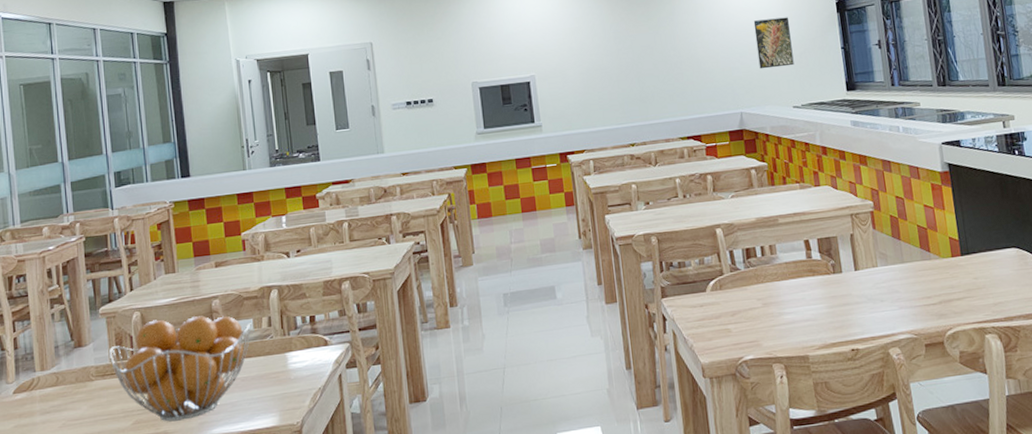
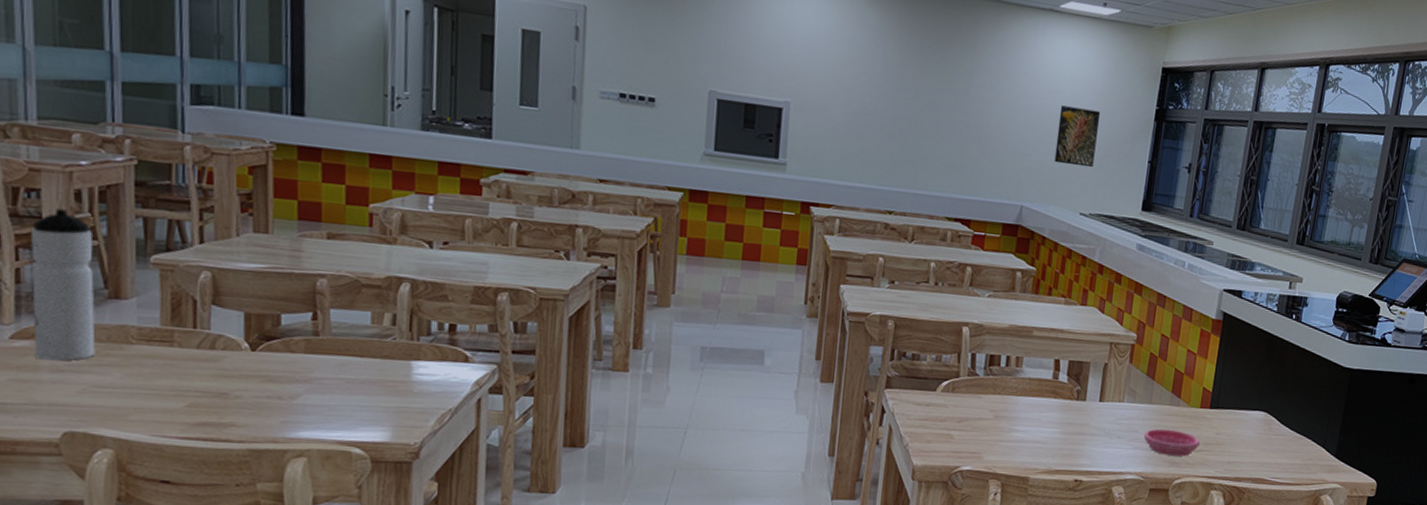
water bottle: none [21,286,69,406] -> present [30,209,96,361]
fruit basket: present [108,315,251,422] -> none [159,286,369,414]
saucer: none [904,283,962,309] -> present [1143,428,1200,457]

